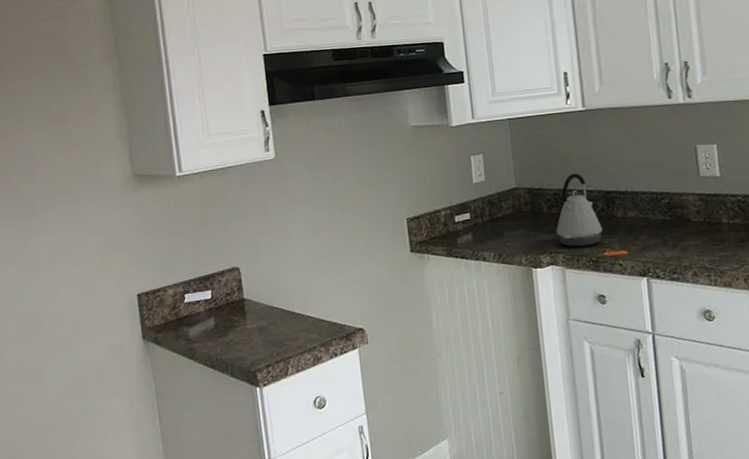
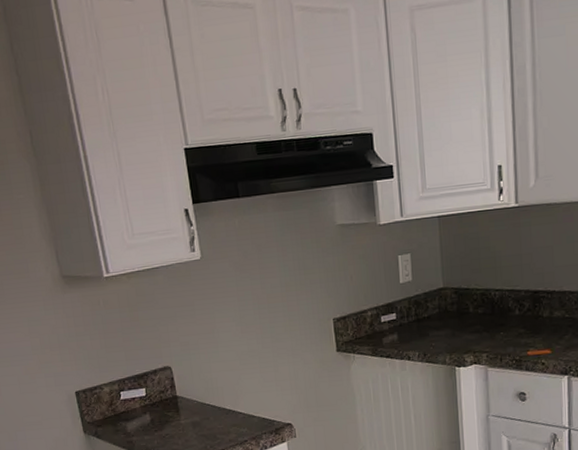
kettle: present [556,173,603,247] -> none [481,272,527,347]

